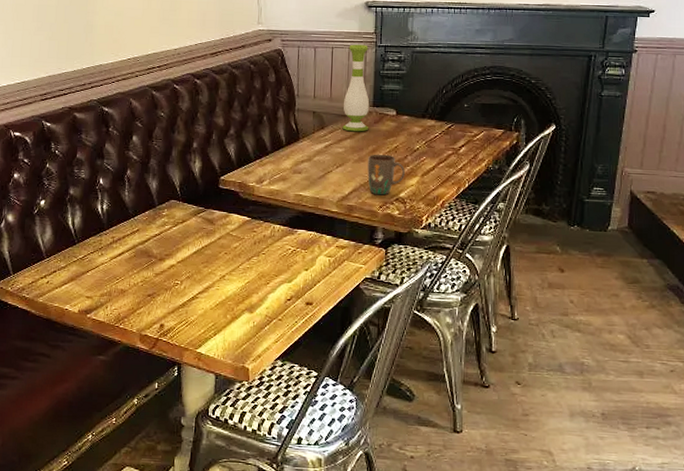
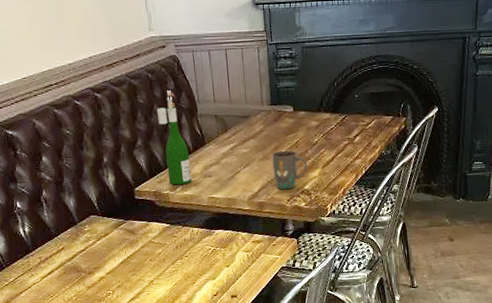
wine bottle: none [254,82,281,179] -> present [156,90,192,185]
vase: present [342,44,370,132] -> none [241,44,270,132]

